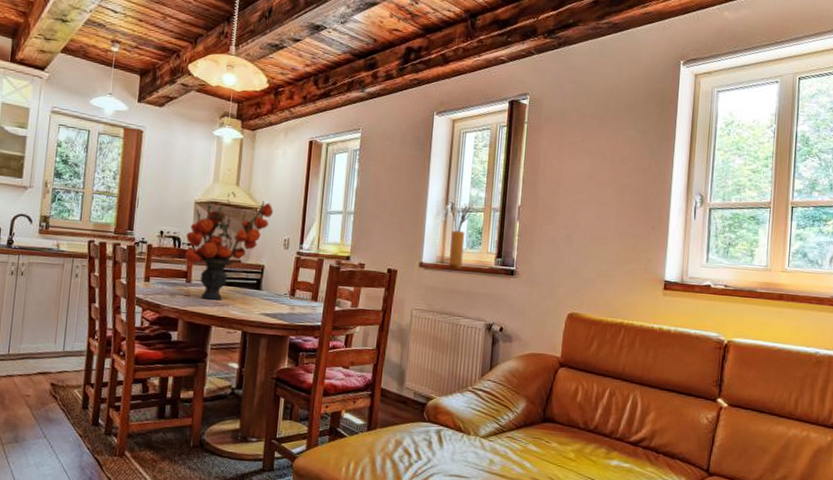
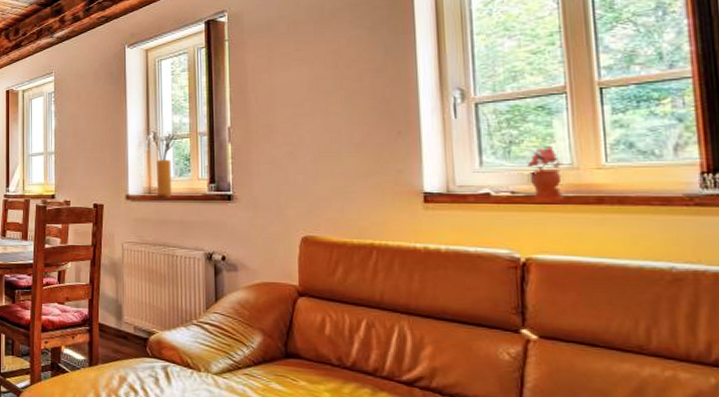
potted flower: none [738,250,761,295] -> present [527,146,563,200]

